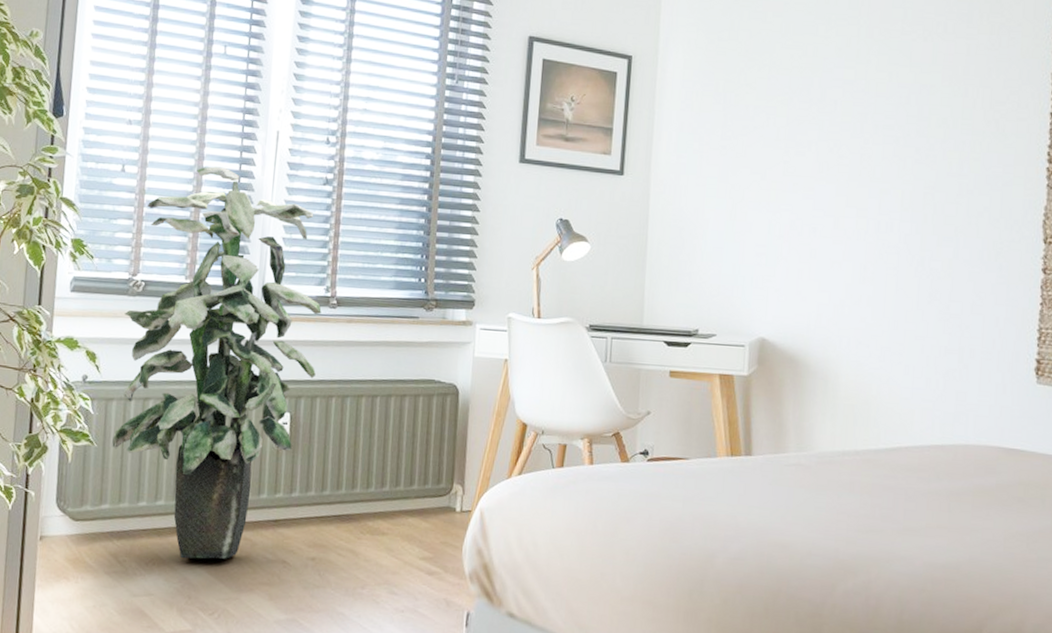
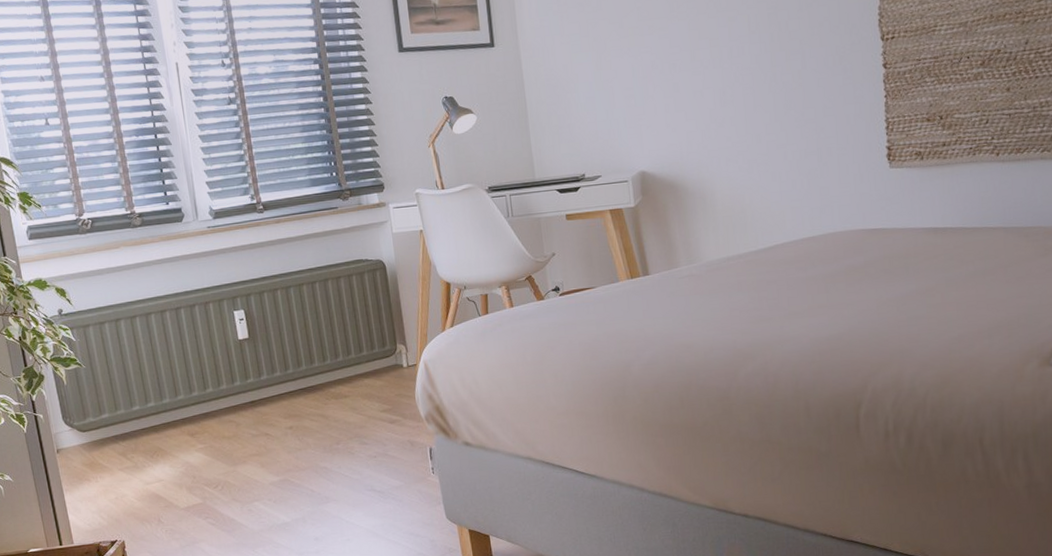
indoor plant: present [112,166,322,559] -> none [77,104,259,446]

